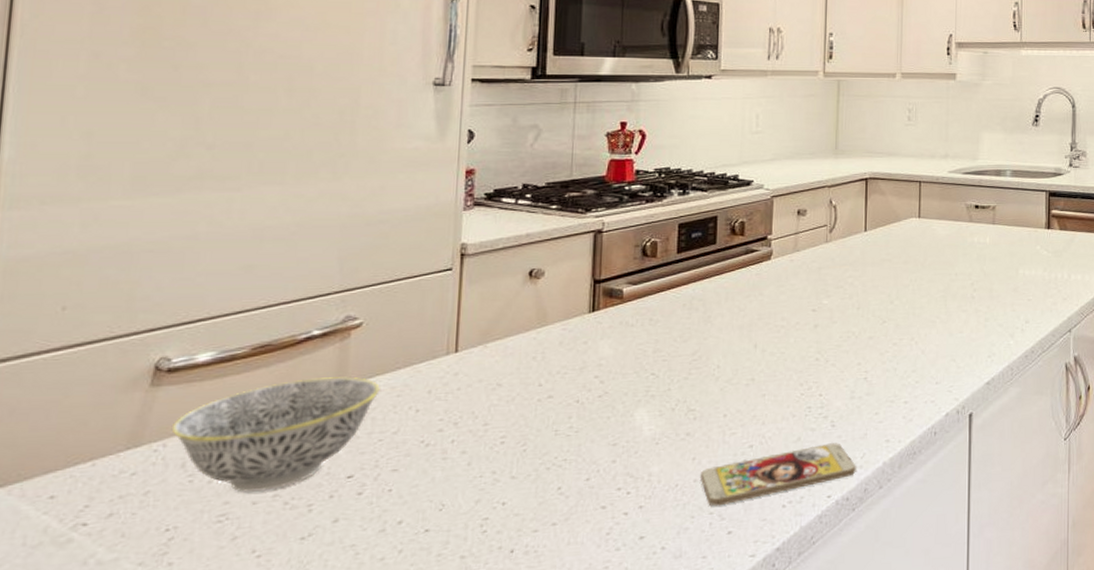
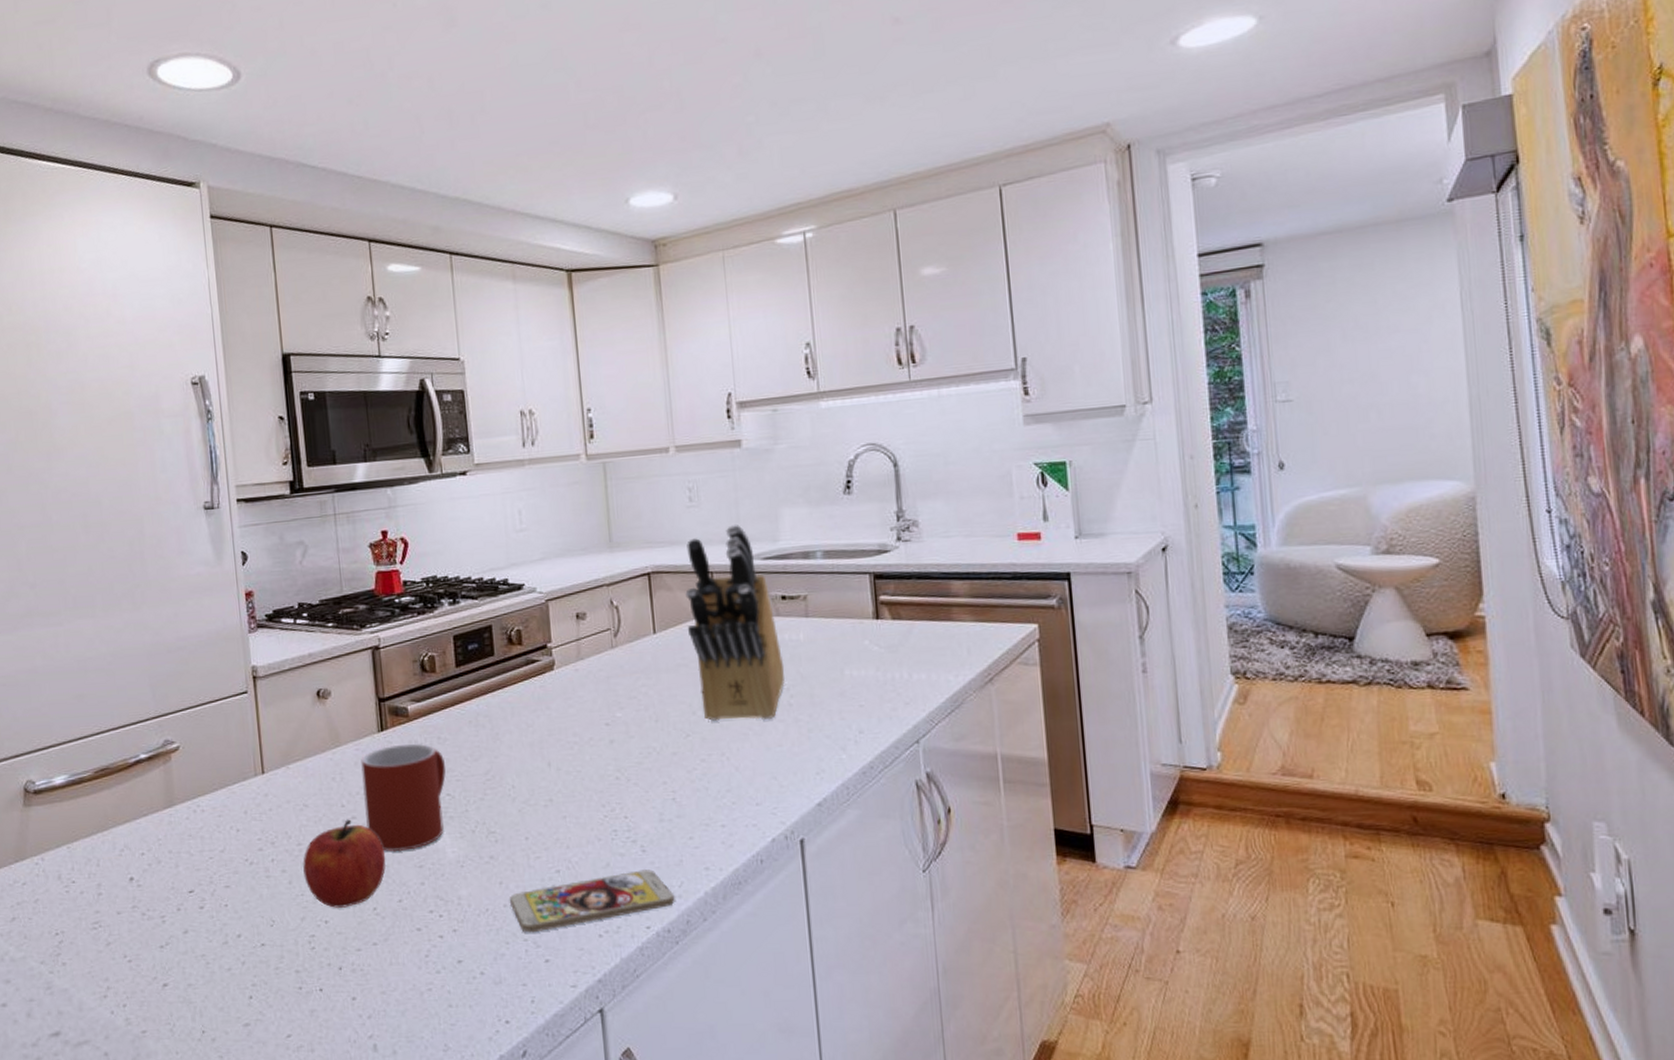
bowl: present [171,376,380,494] -> none [45,797,203,904]
fruit: none [486,398,579,489] -> present [303,819,386,908]
mug: none [563,324,654,431] -> present [361,743,446,852]
knife block: none [894,143,972,310] -> present [685,525,786,721]

